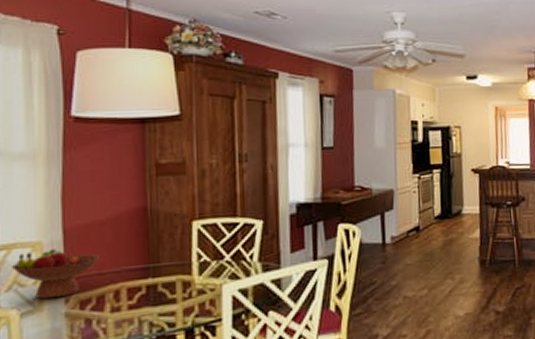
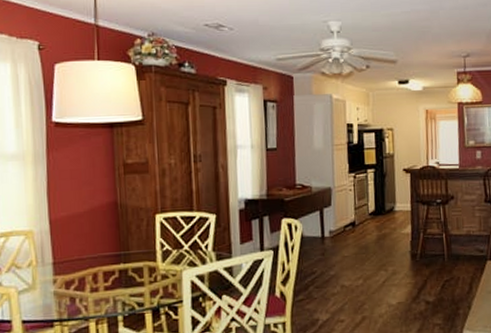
fruit bowl: present [12,249,101,299] -> none [10,237,81,280]

